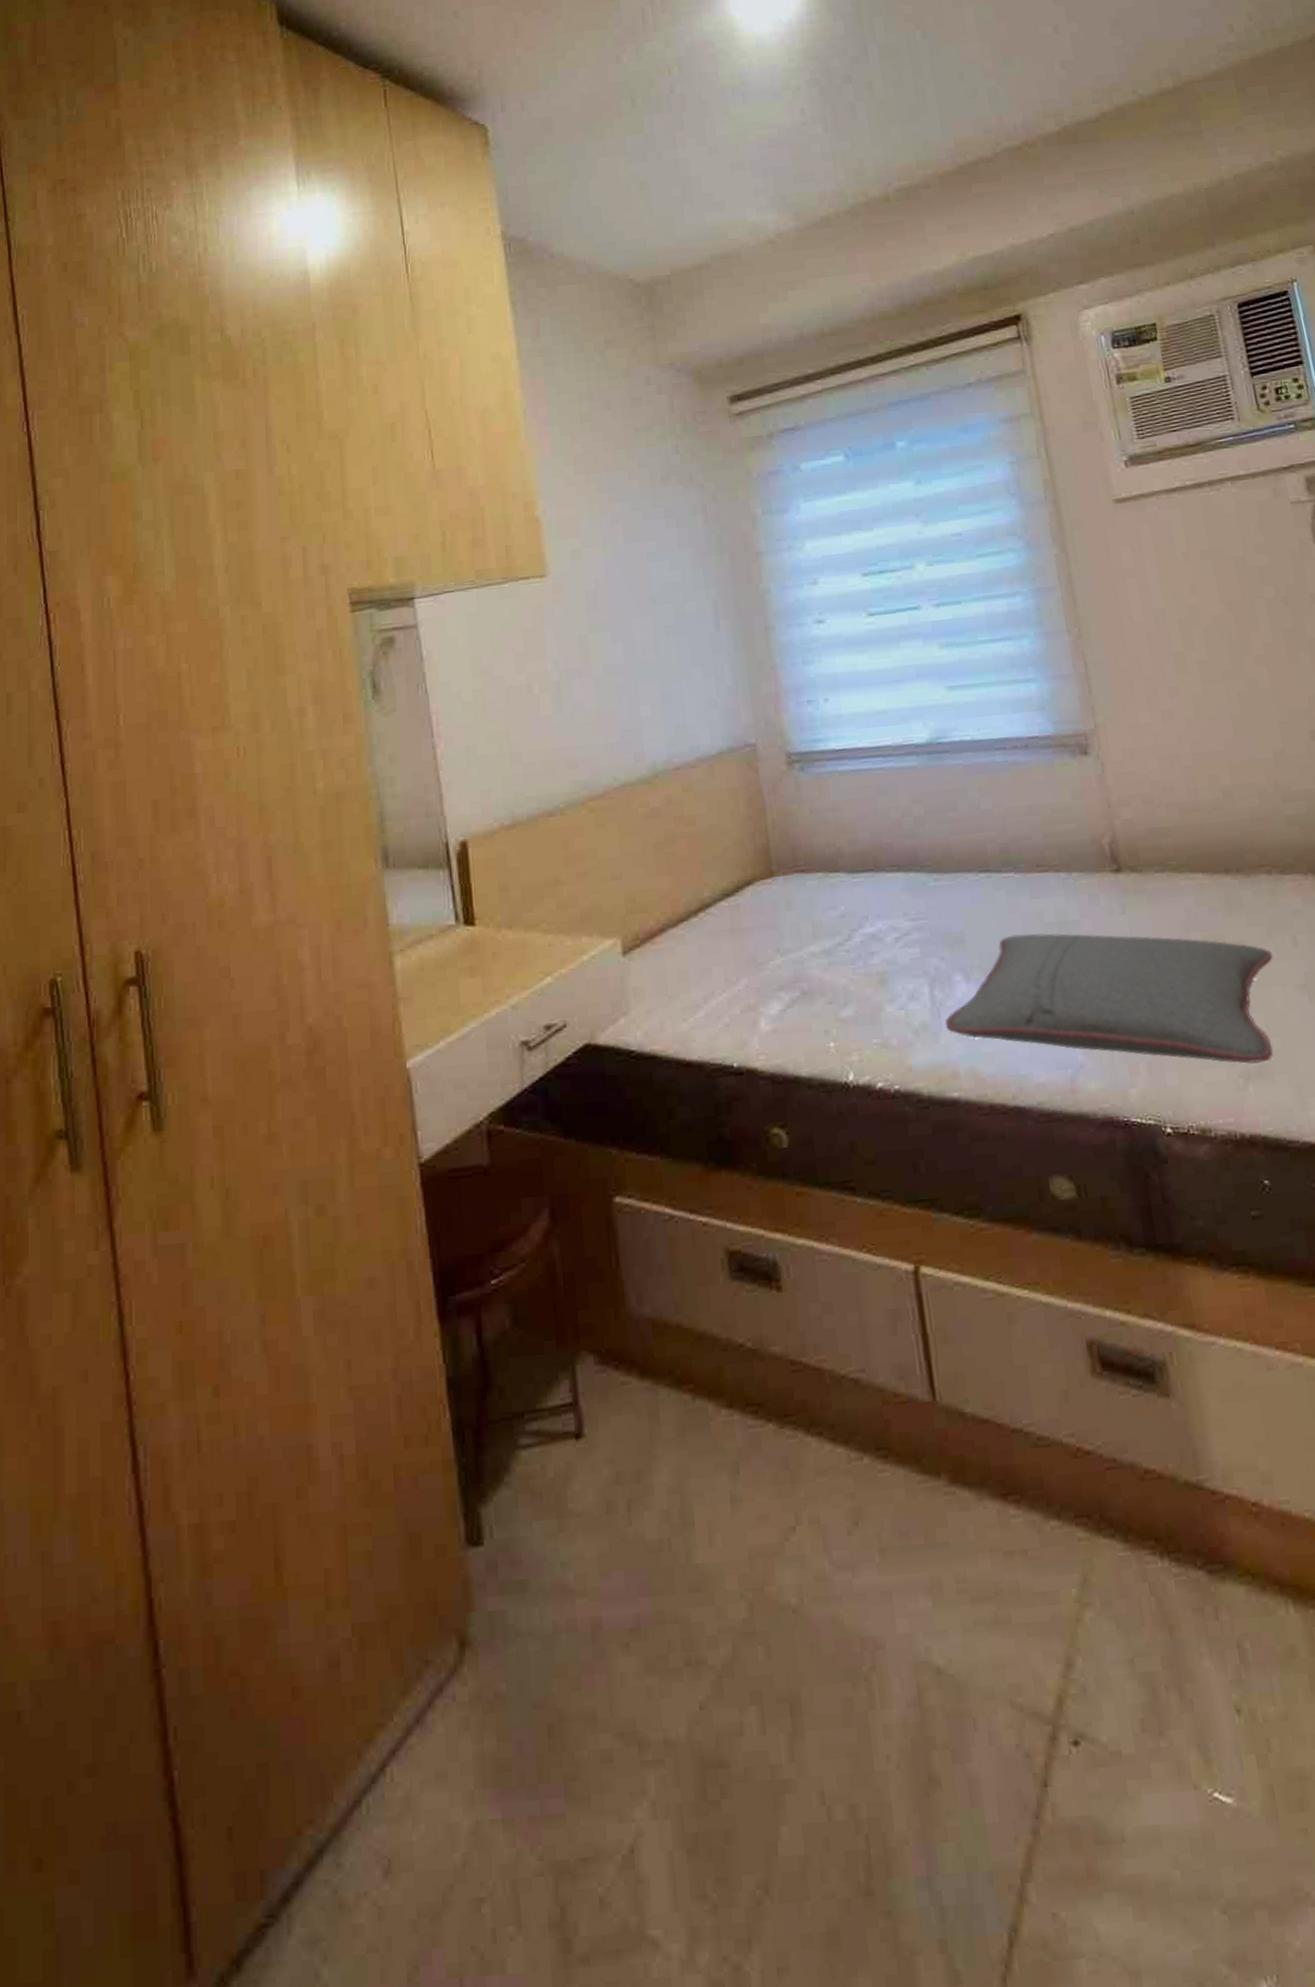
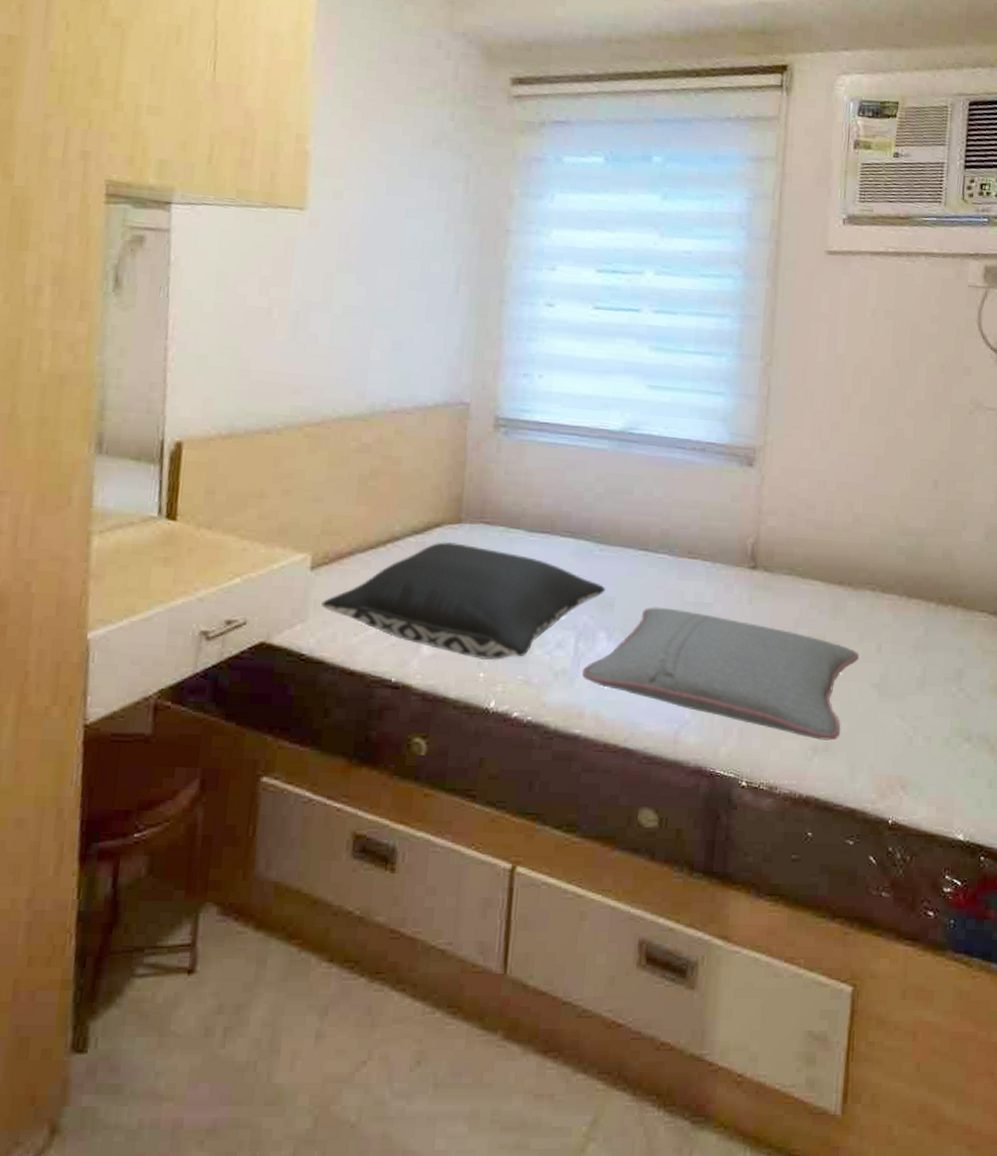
pillow: none [641,898,951,1028] -> present [321,541,606,661]

